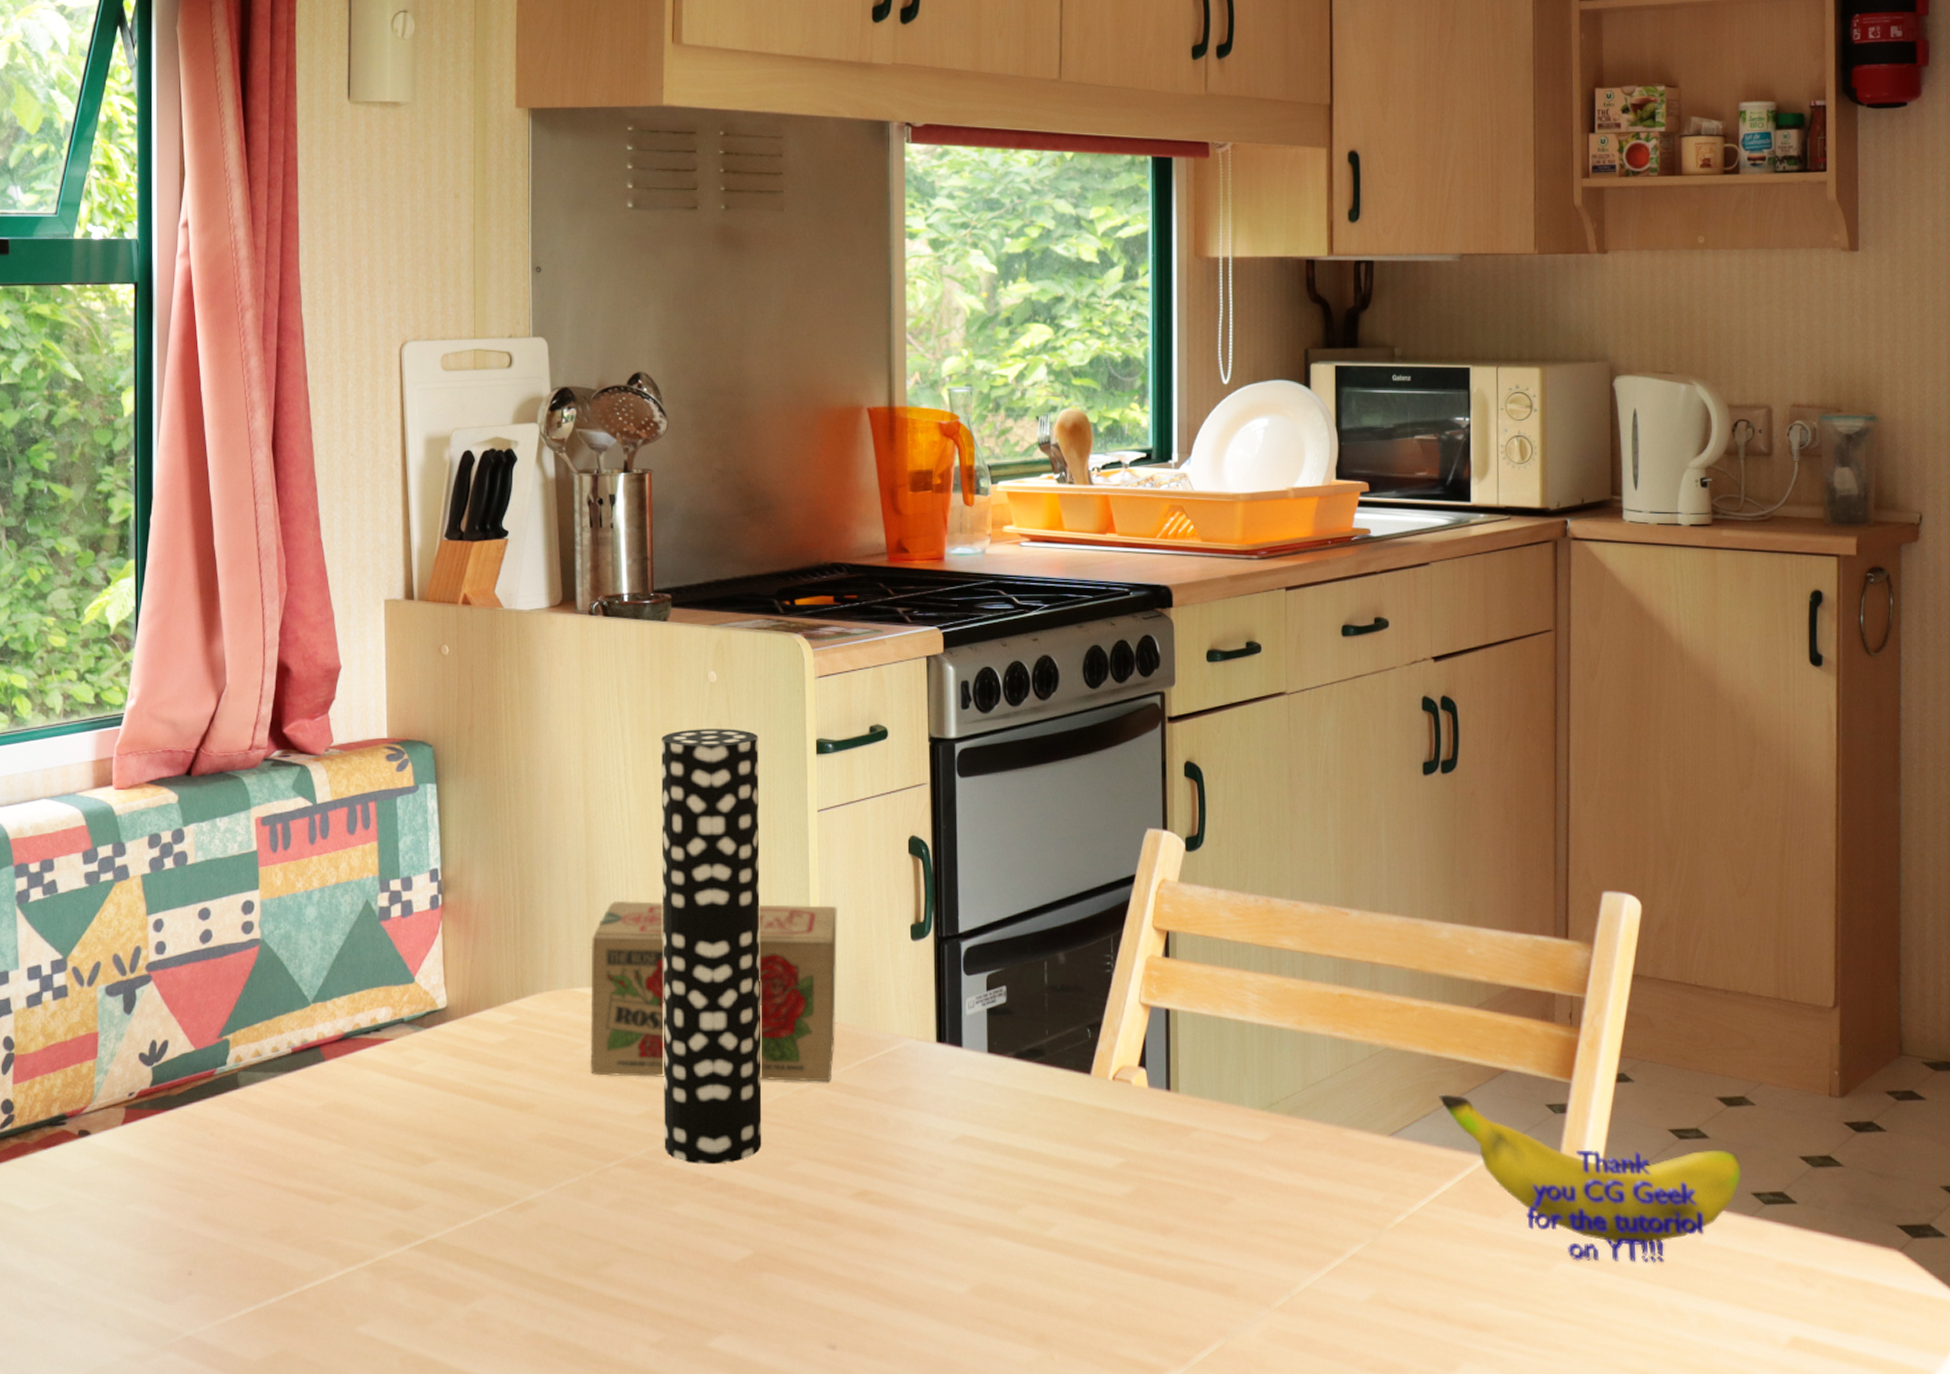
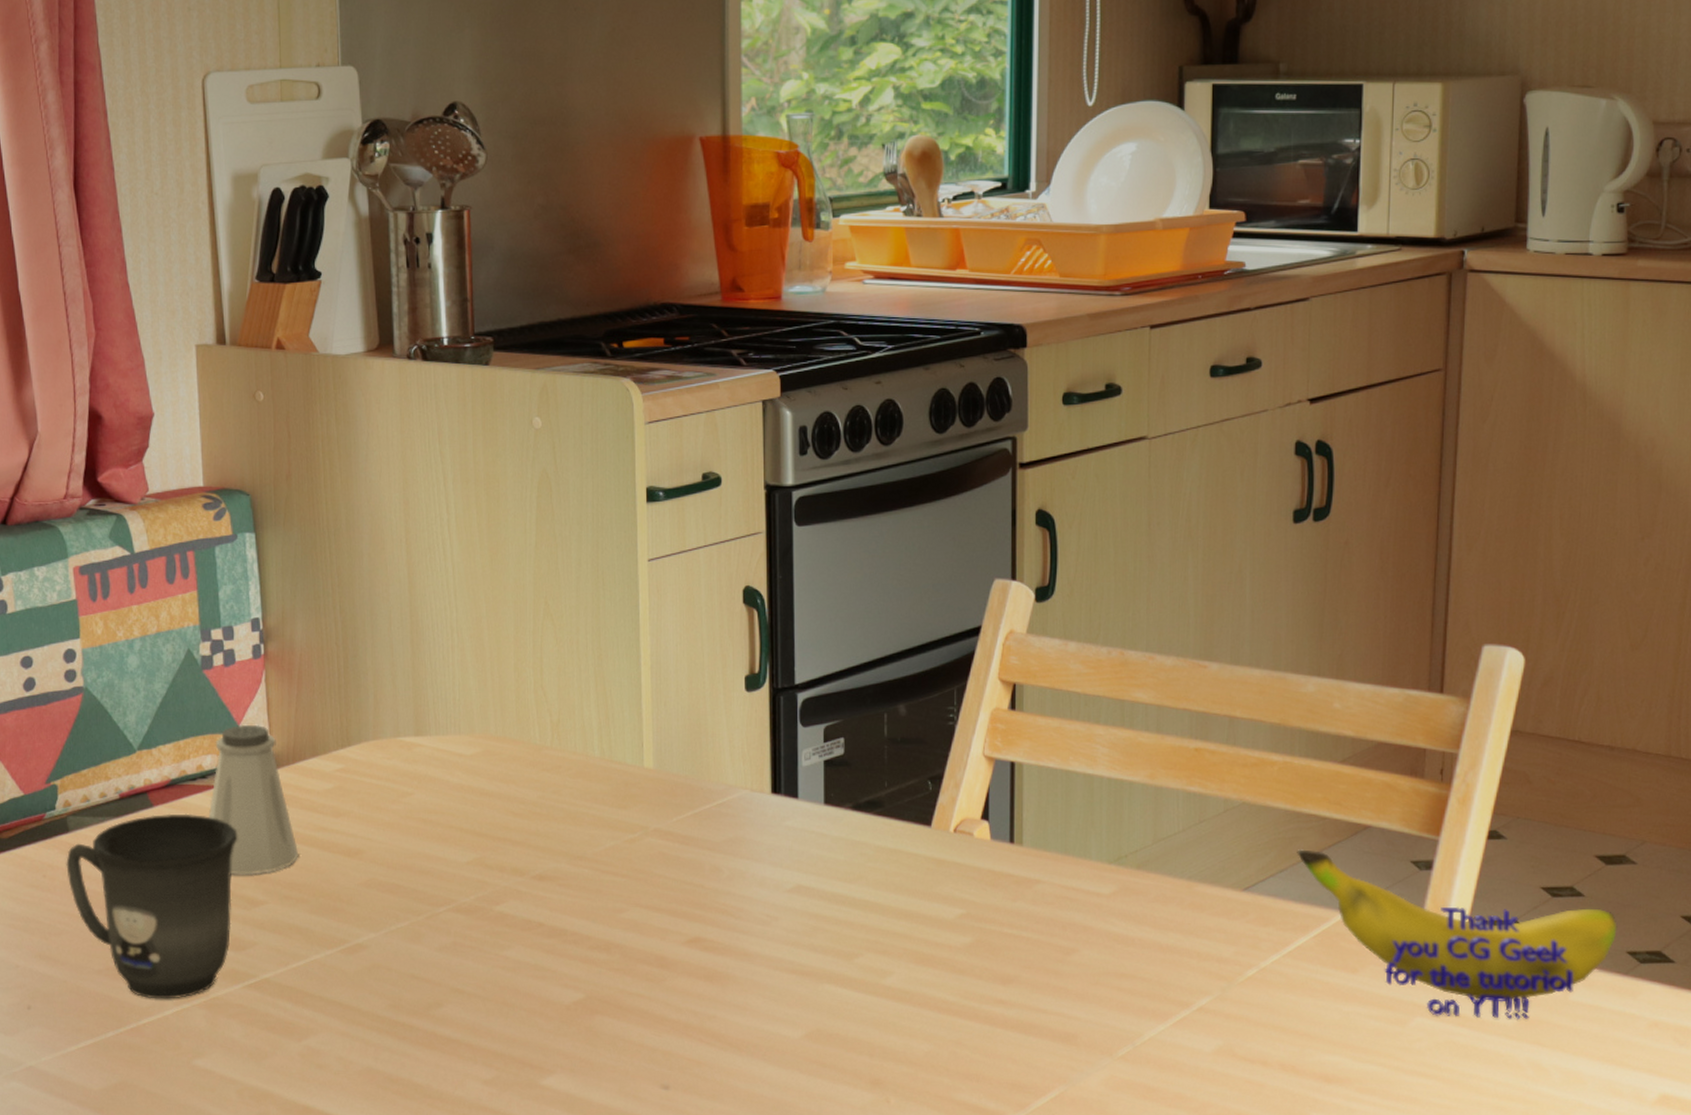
mug: none [235,1068,410,1263] -> present [66,813,238,999]
saltshaker: none [380,976,471,1131] -> present [208,724,299,875]
tea box: present [590,900,837,1082] -> none [416,650,669,832]
vase: present [661,729,762,1164] -> none [485,476,593,911]

